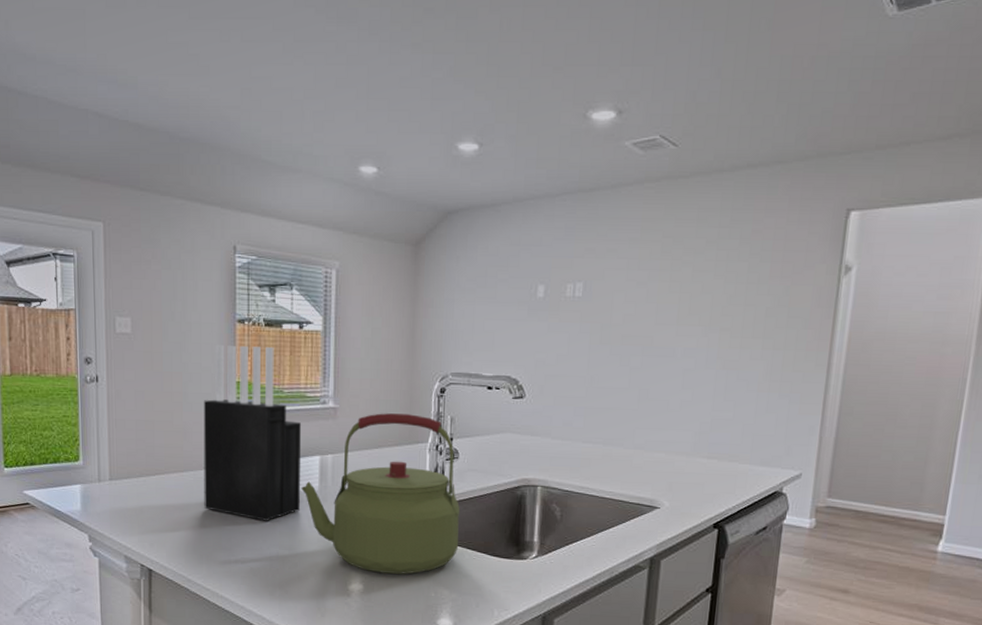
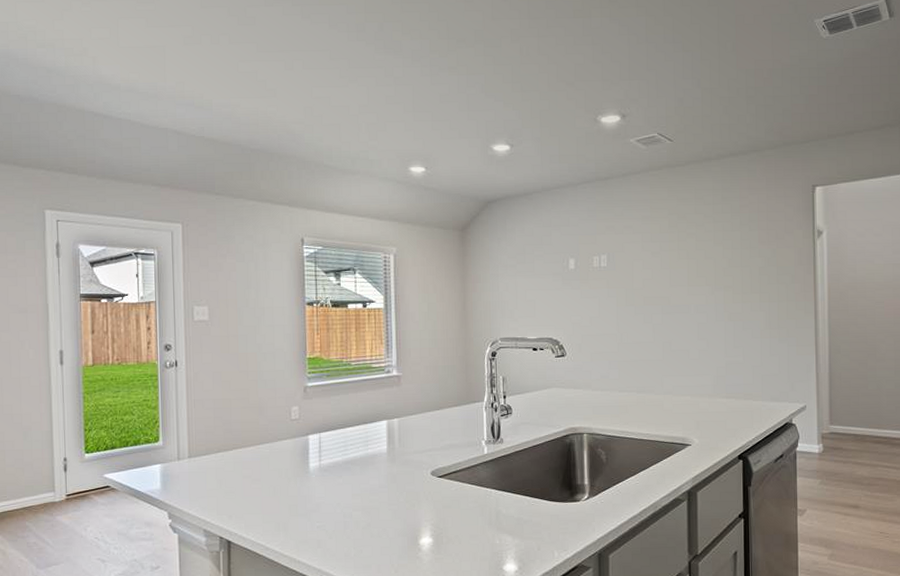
knife block: present [203,344,302,521] -> none [277,325,370,485]
kettle: present [301,413,461,574] -> none [371,377,517,526]

